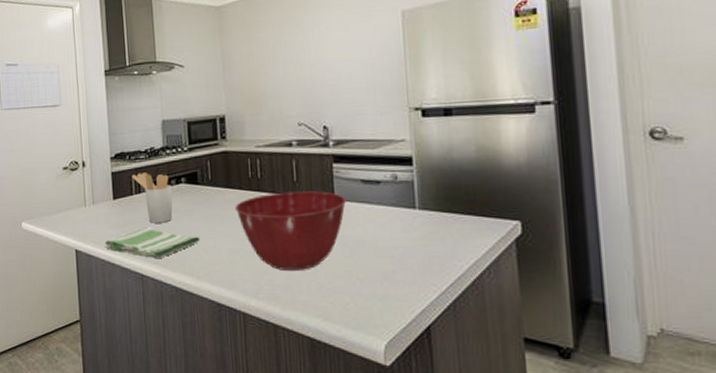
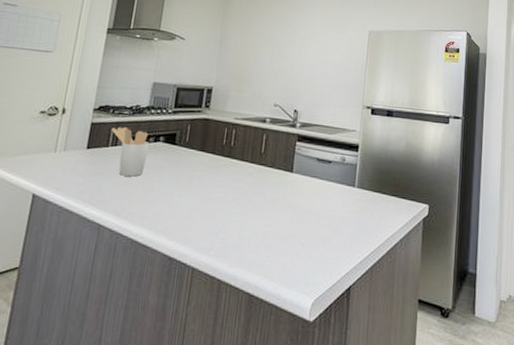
dish towel: present [104,227,201,258] -> none [66,179,166,210]
mixing bowl: present [235,191,346,270] -> none [205,160,302,232]

